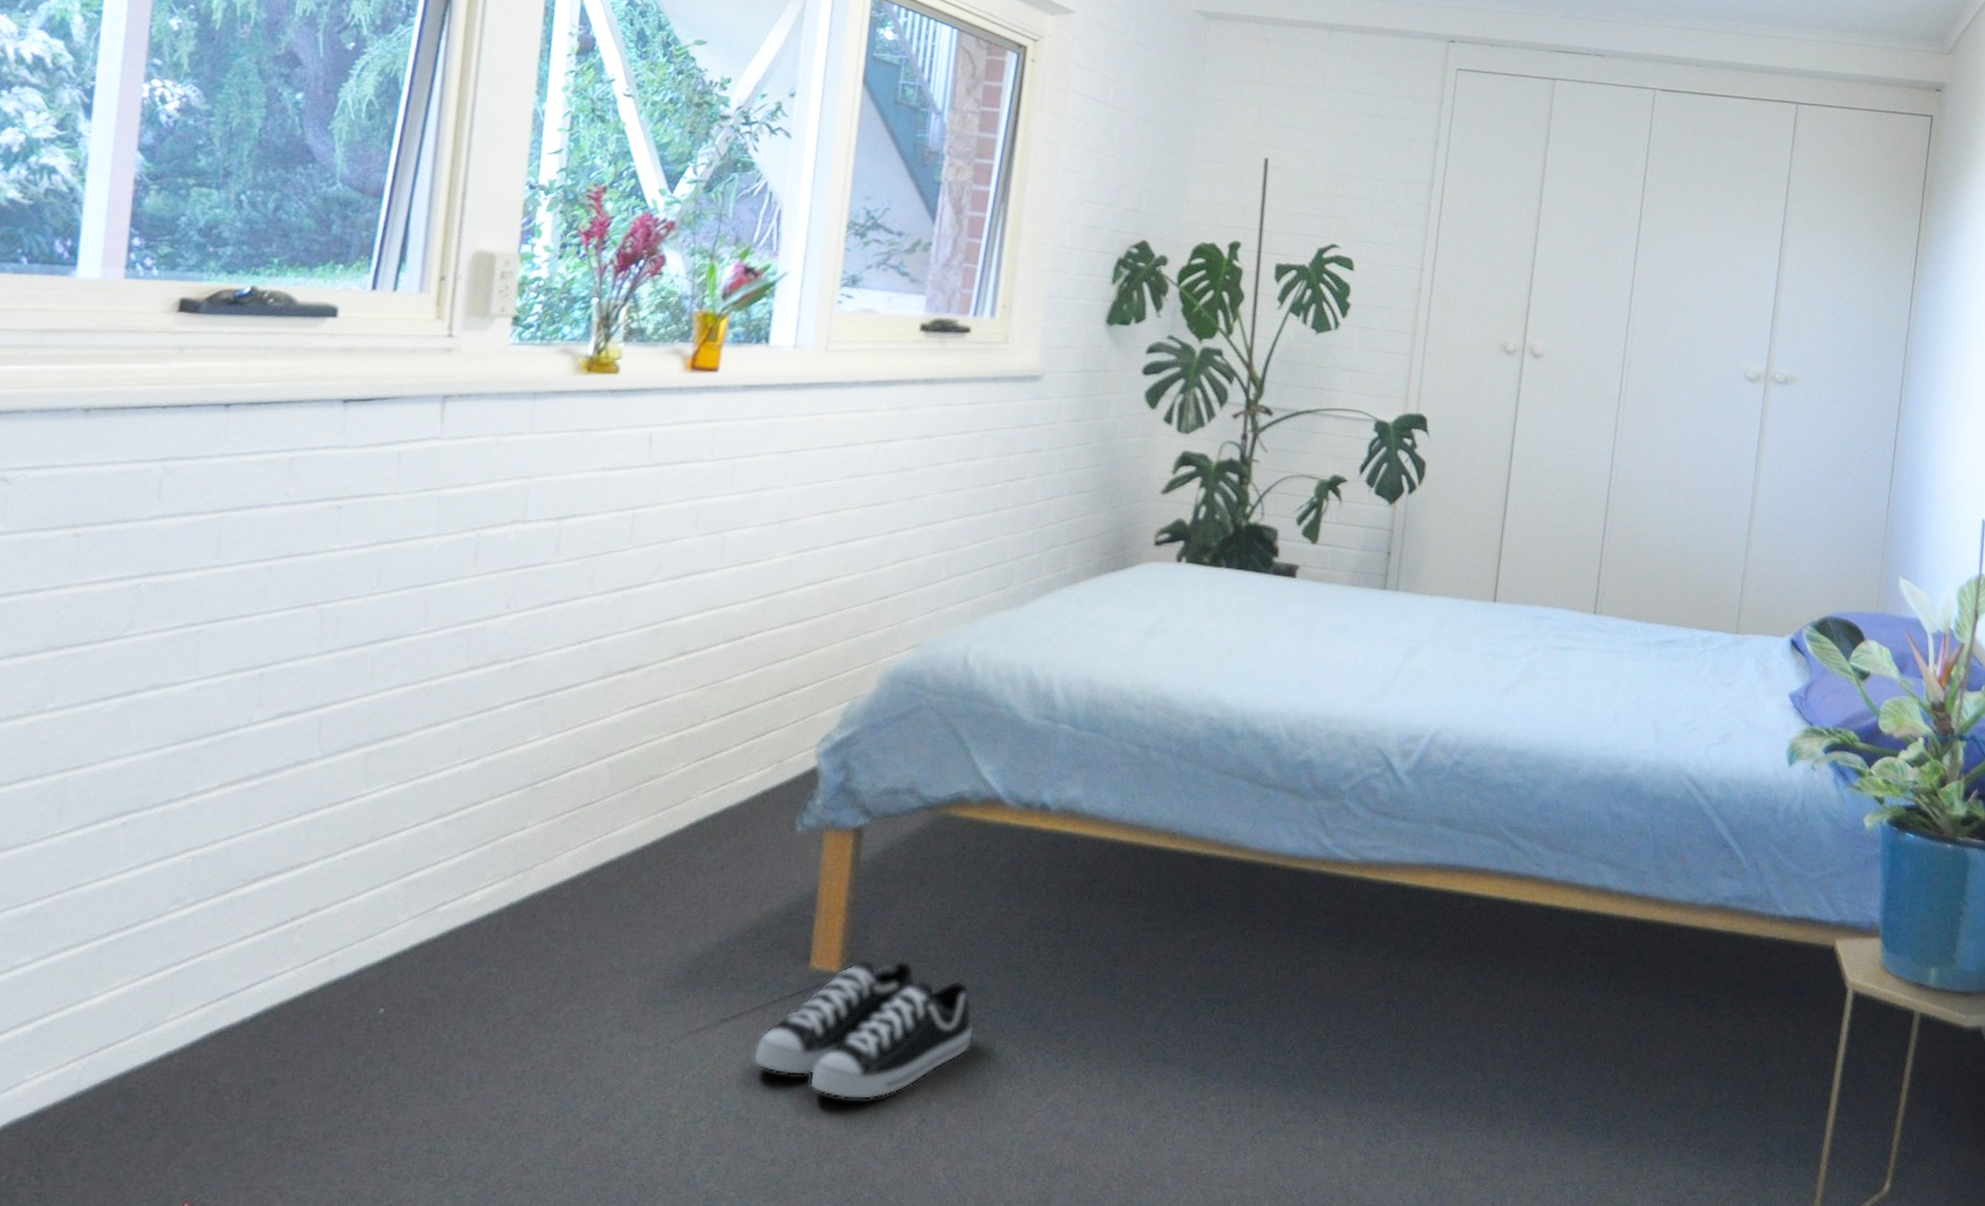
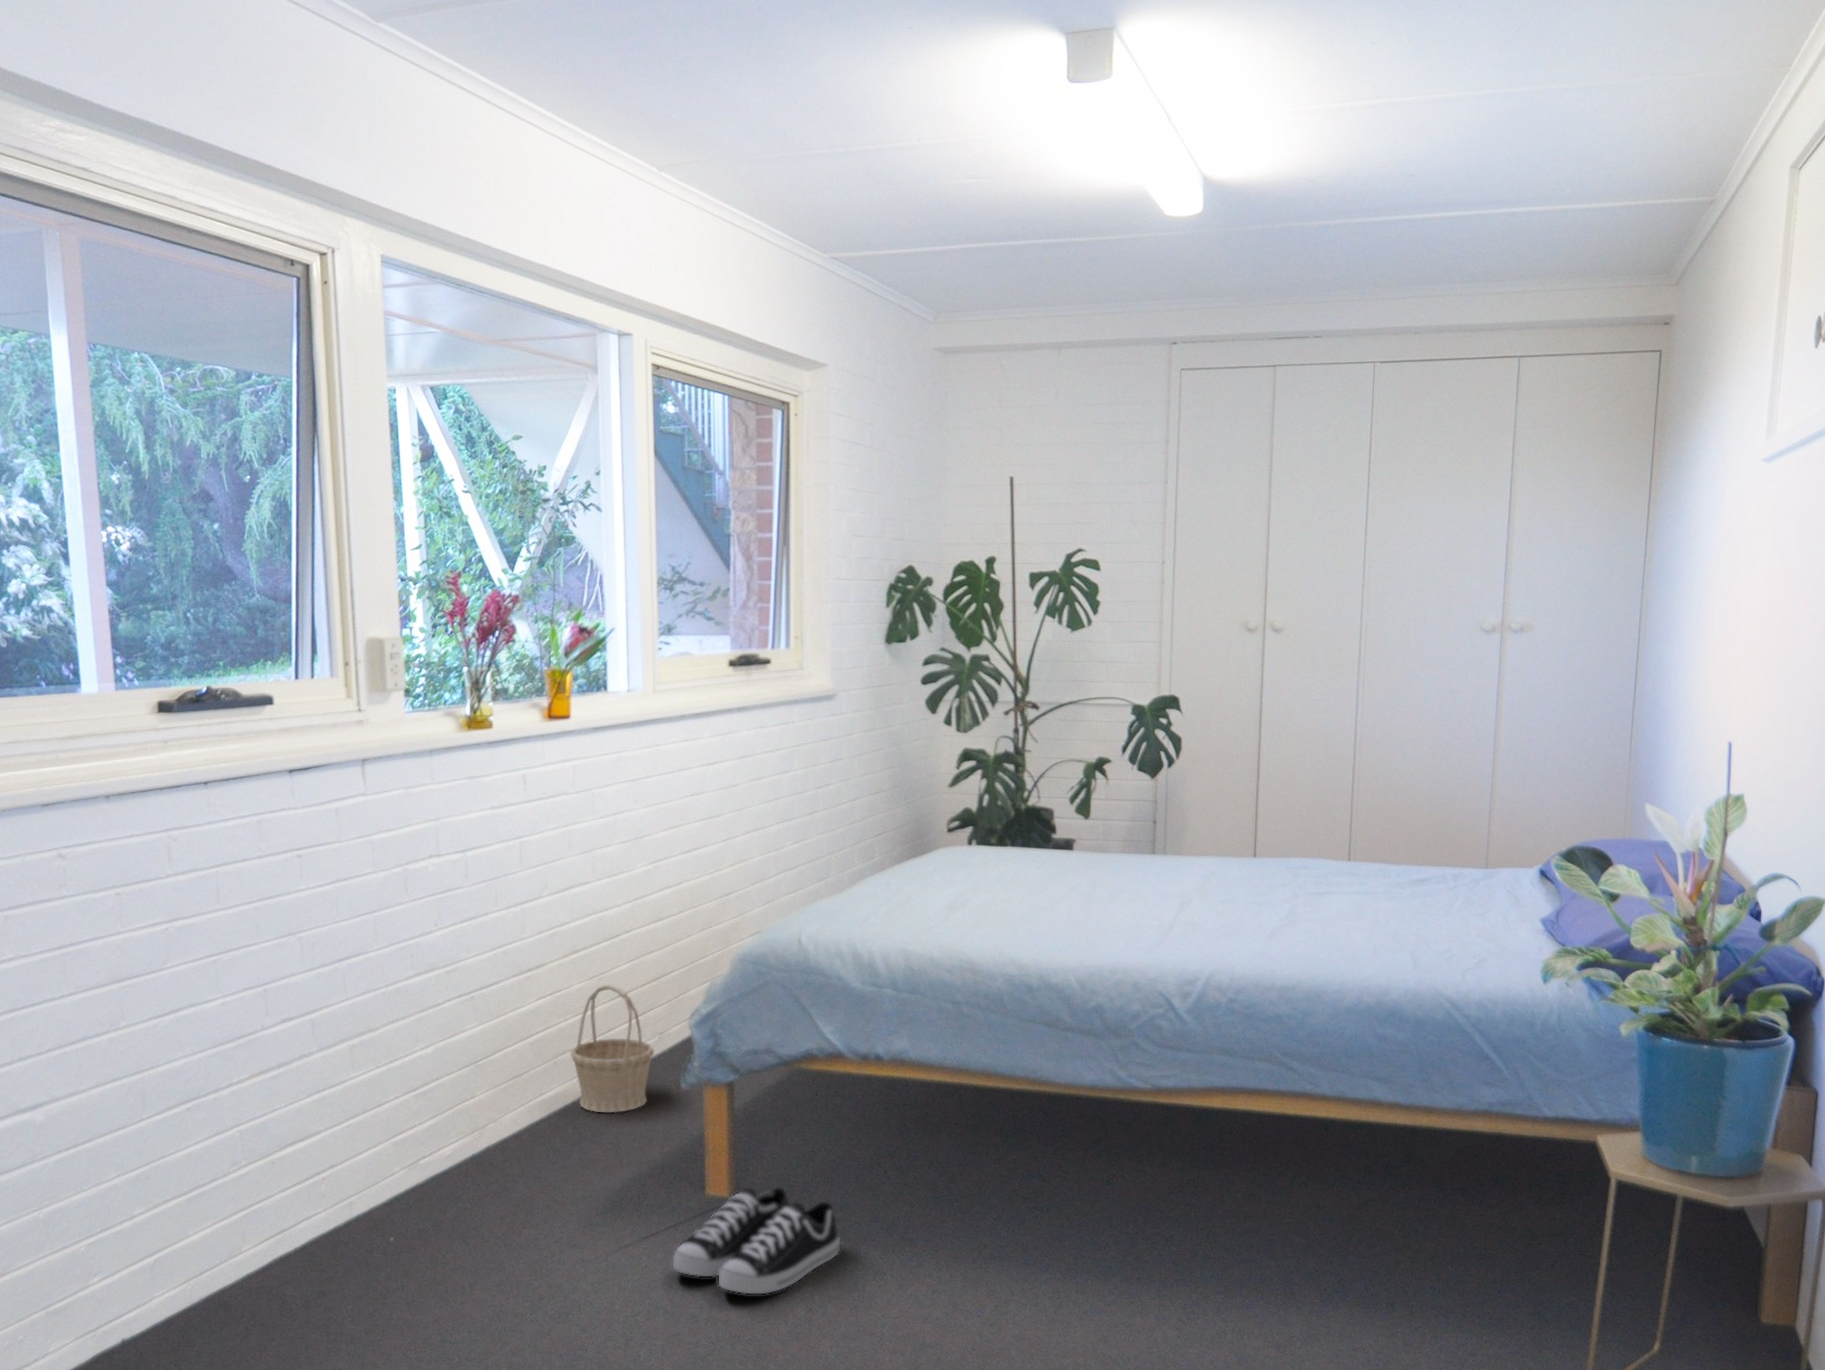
basket: none [659,694,768,859] -> present [570,983,654,1113]

